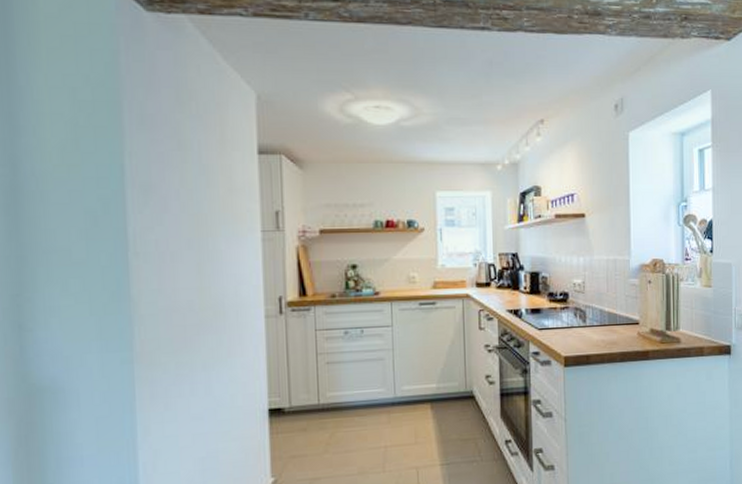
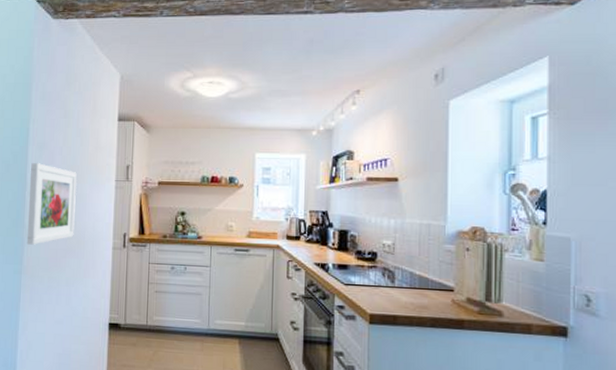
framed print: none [133,212,209,323] -> present [27,163,77,245]

